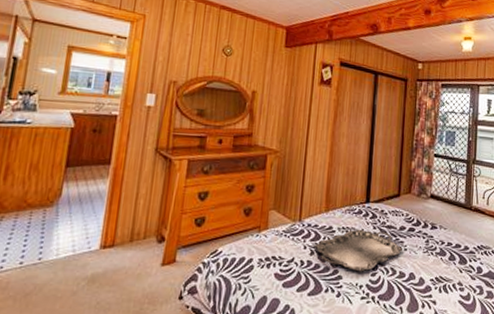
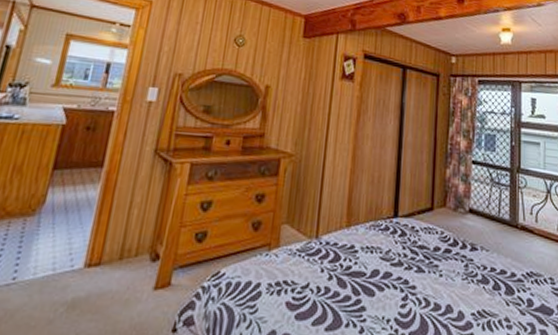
serving tray: present [314,229,404,272] -> none [332,248,439,303]

